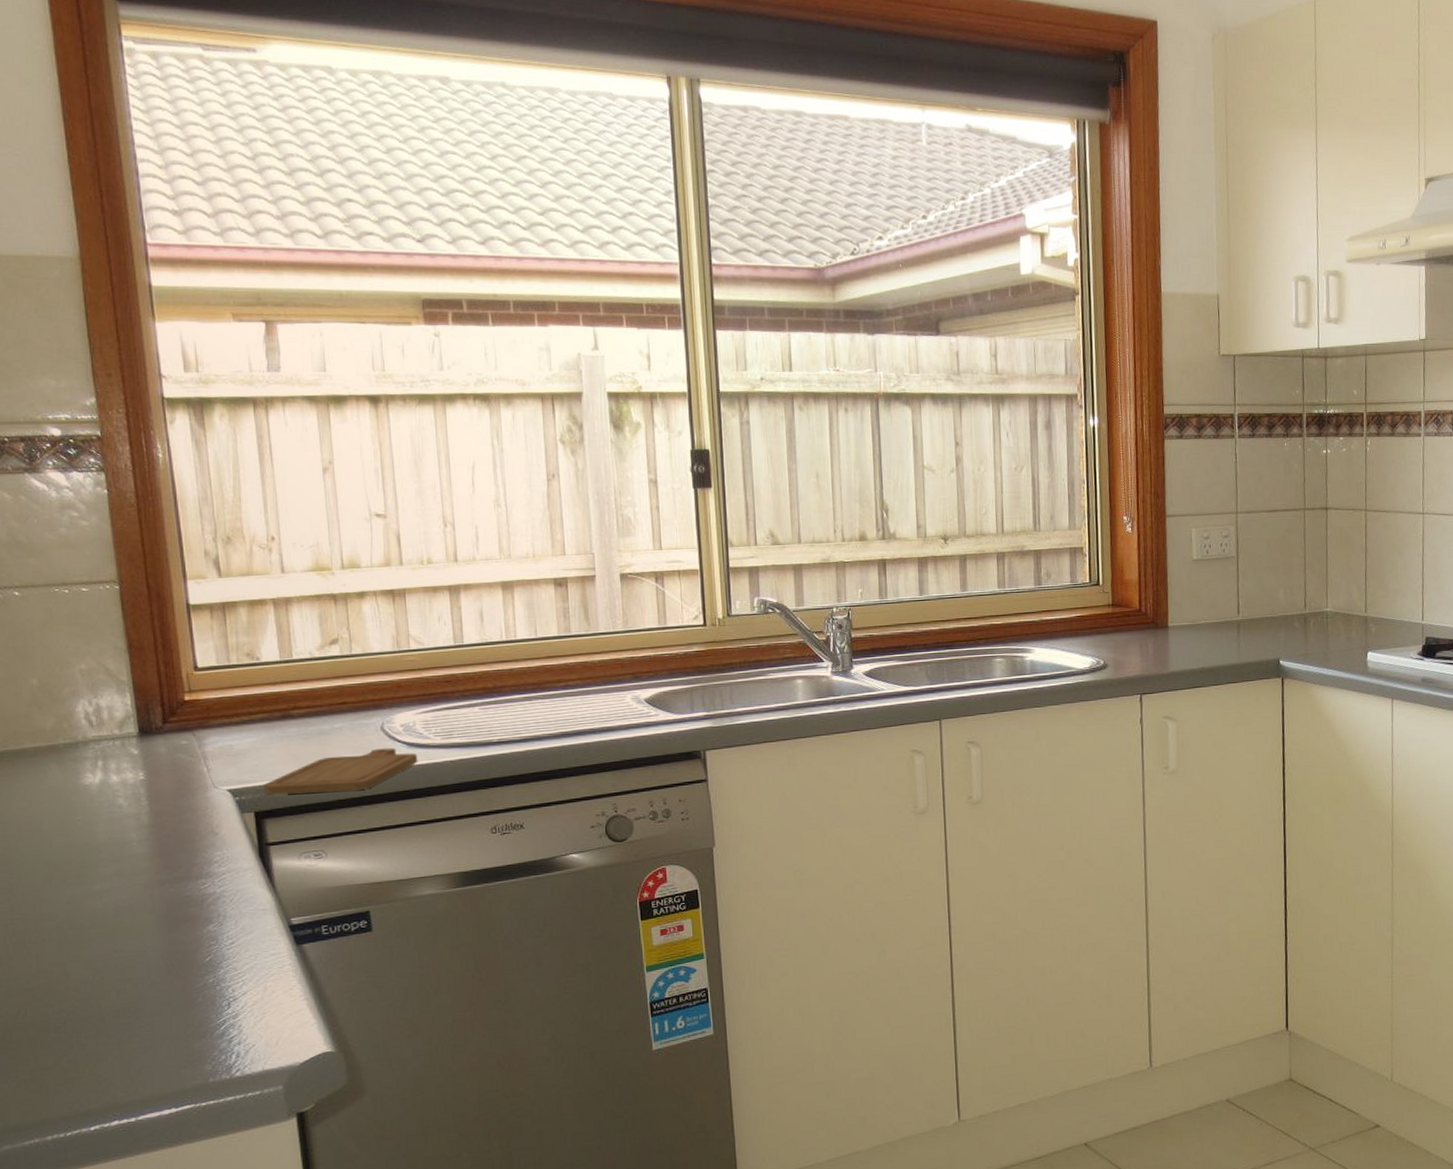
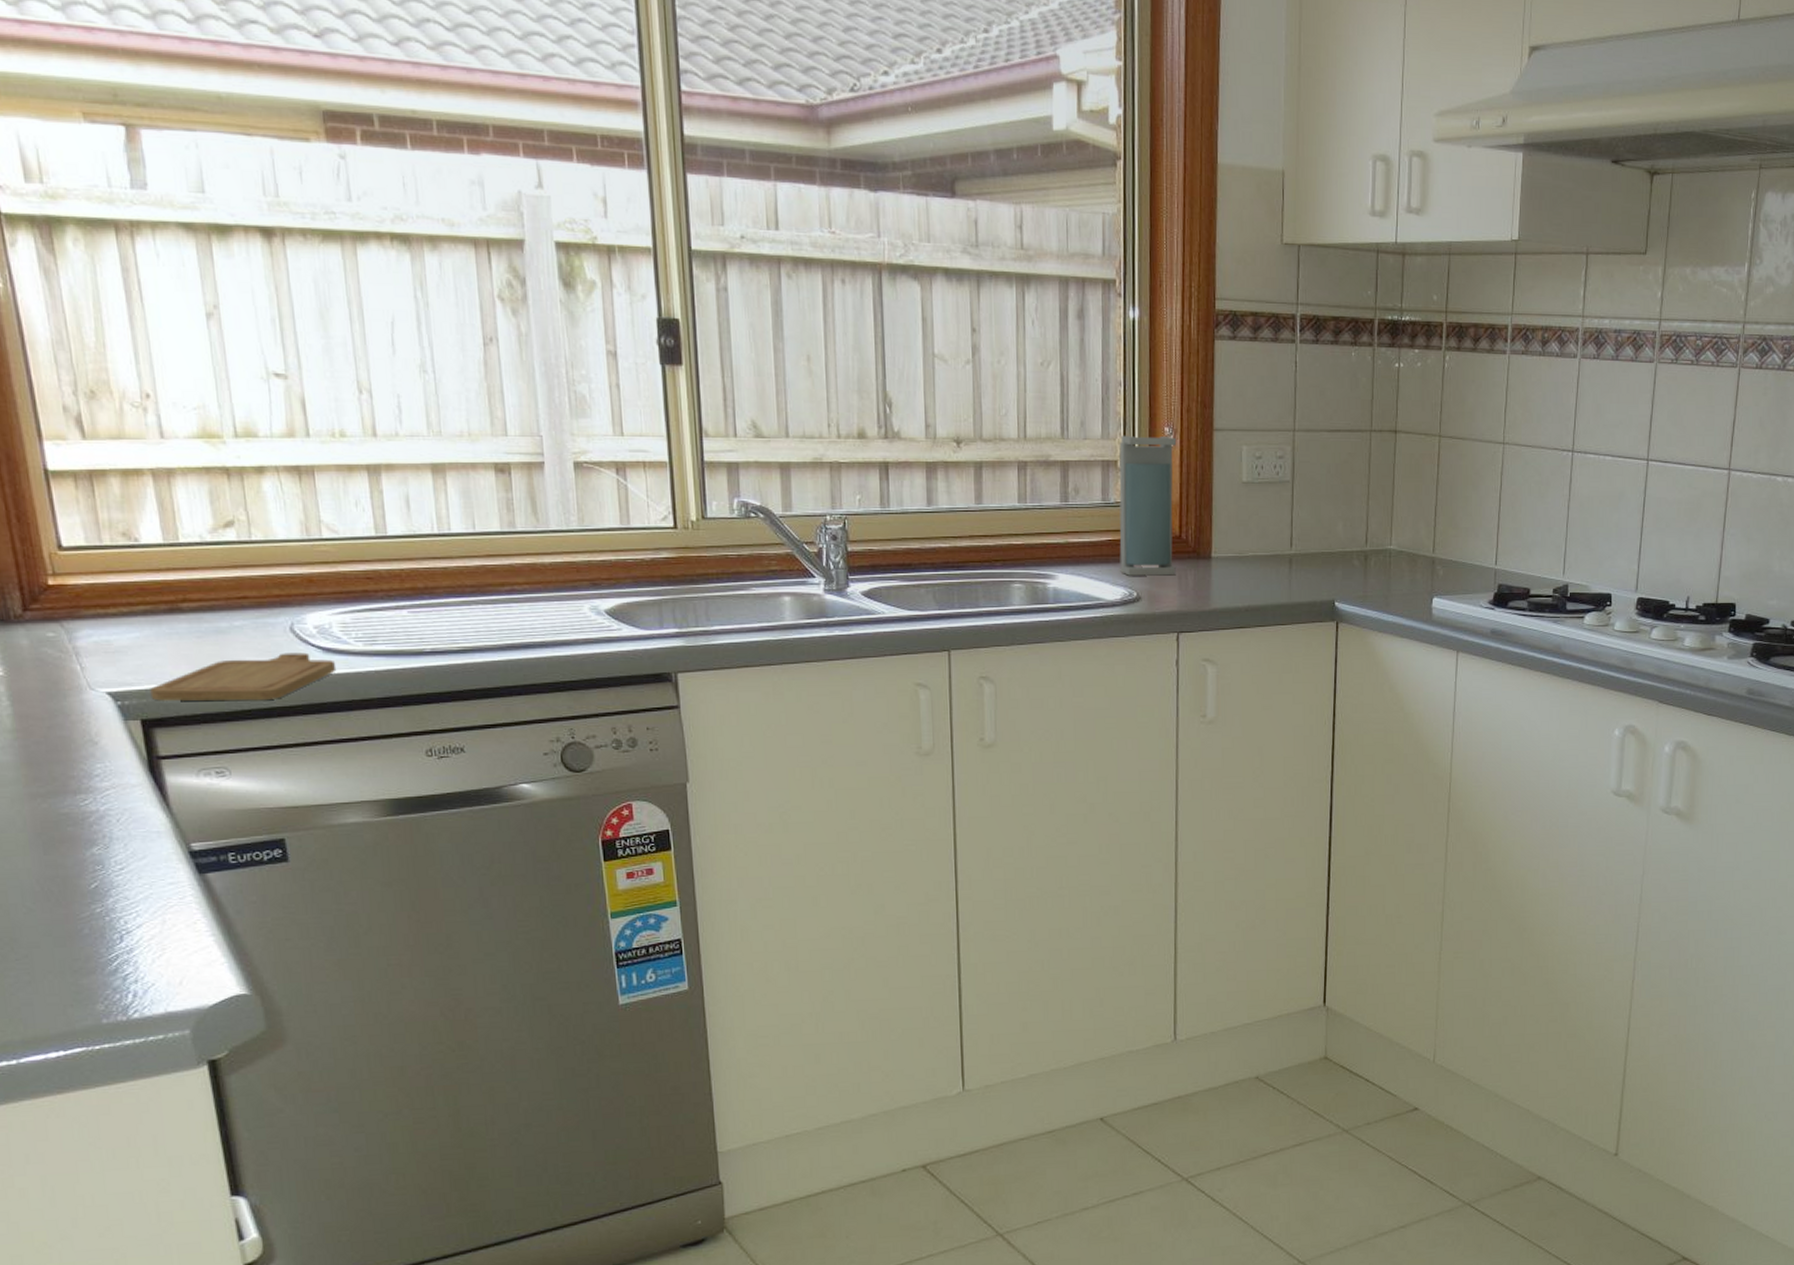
soap dispenser: none [1084,524,1138,647] -> present [1119,435,1177,576]

